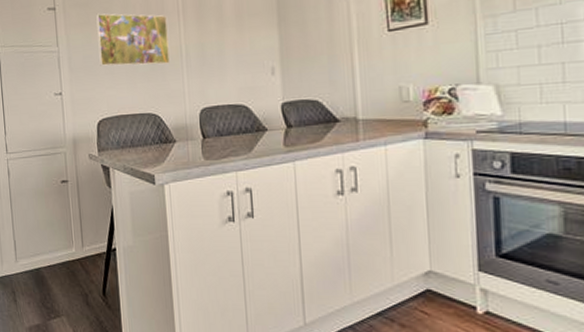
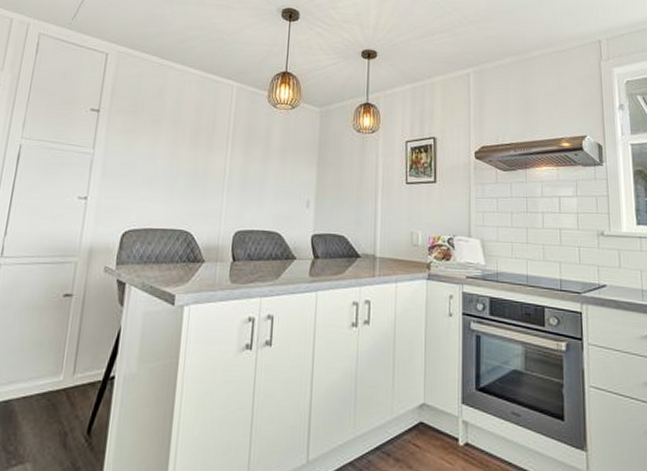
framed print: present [96,13,170,67] -> none [137,123,216,184]

